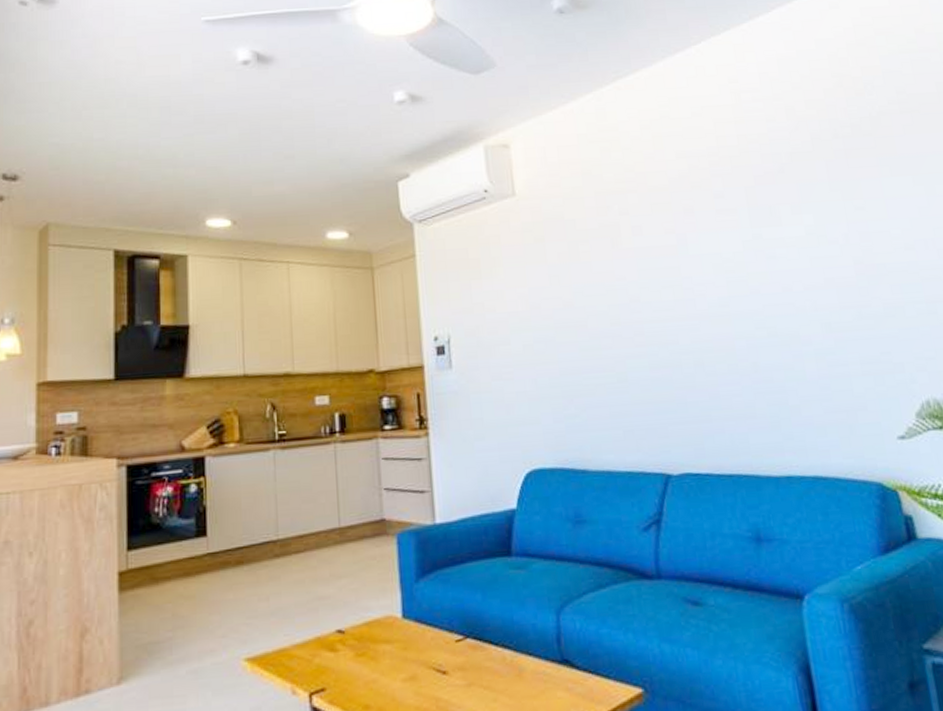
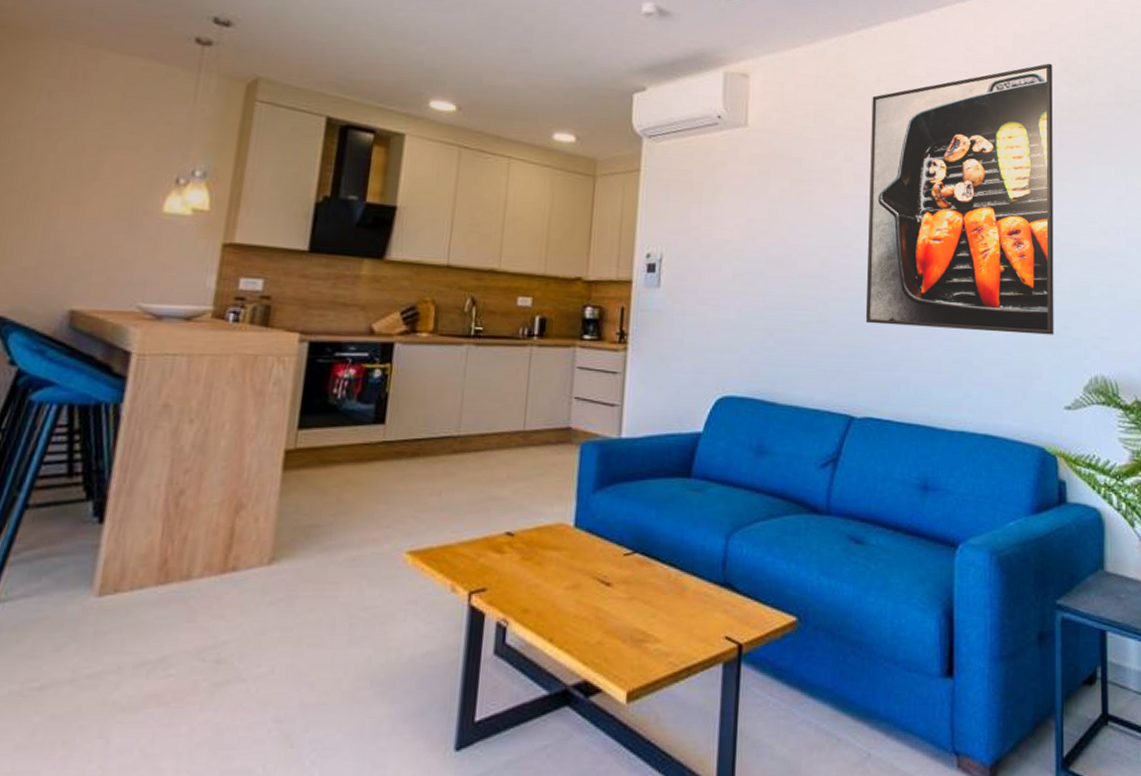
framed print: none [638,81,873,377] -> present [865,63,1054,335]

